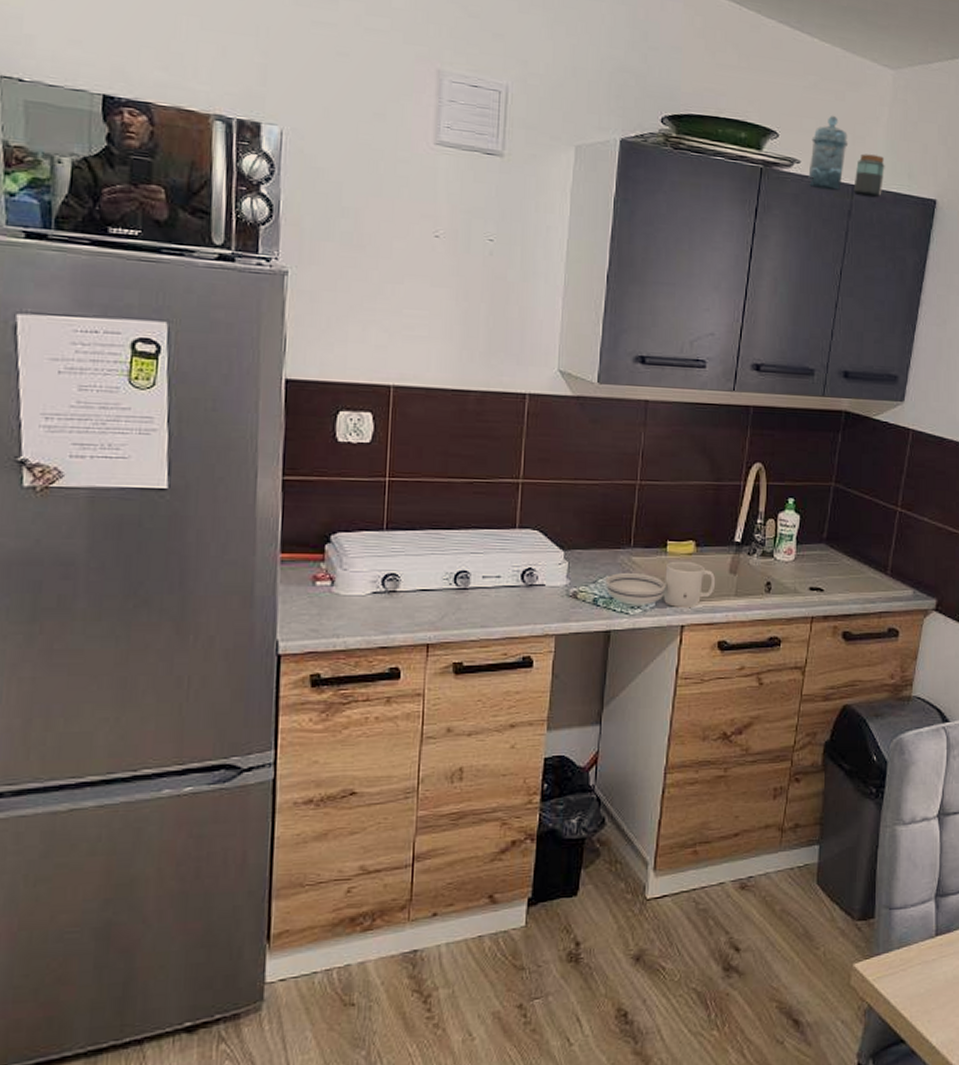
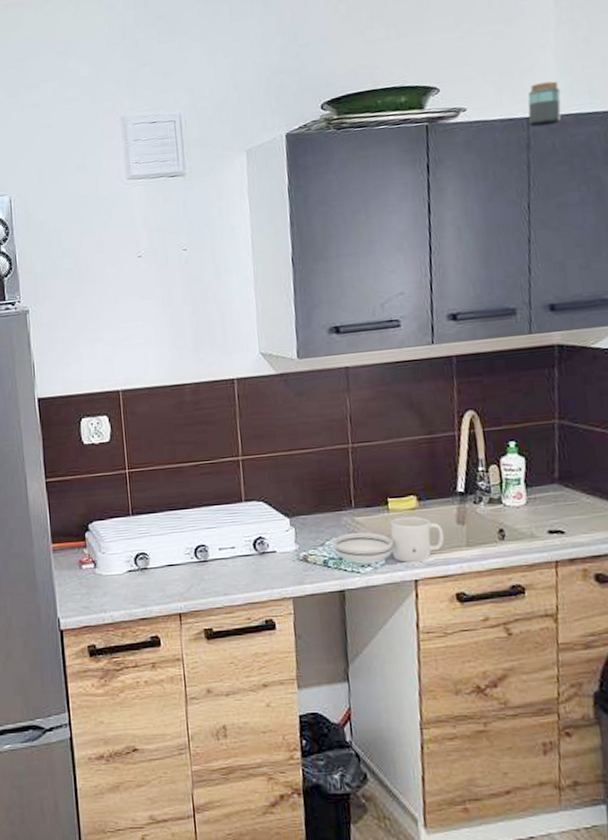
canister: present [807,115,849,191] -> none [474,55,516,132]

